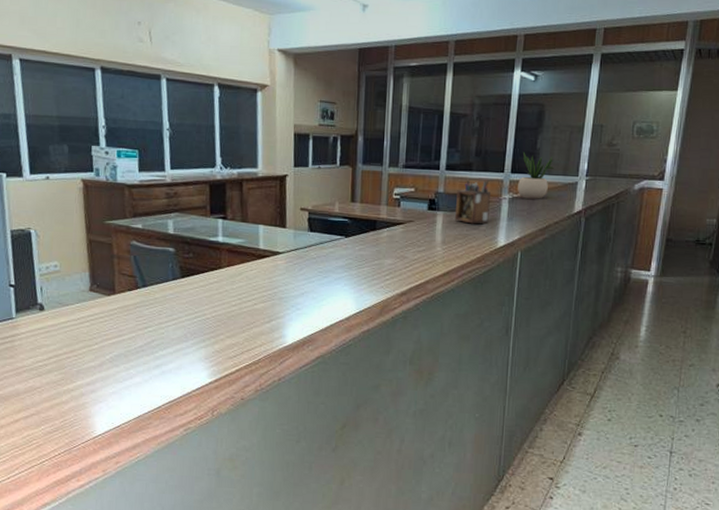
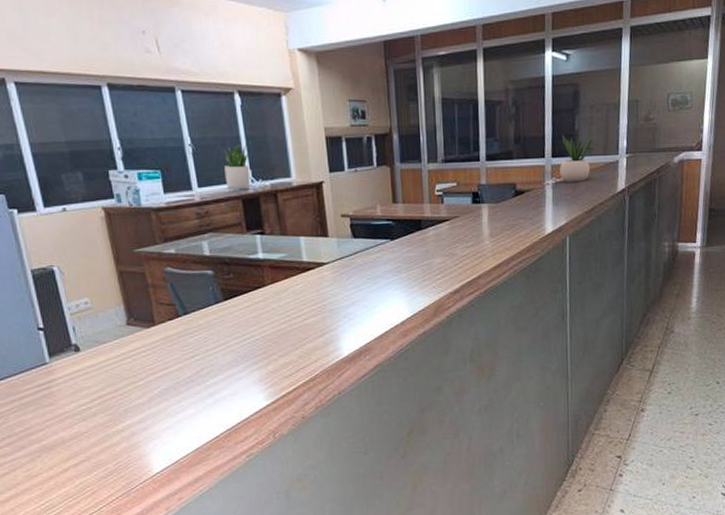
planter: none [196,131,221,176] -> present [223,143,251,190]
desk organizer: present [454,179,491,224] -> none [499,167,534,214]

